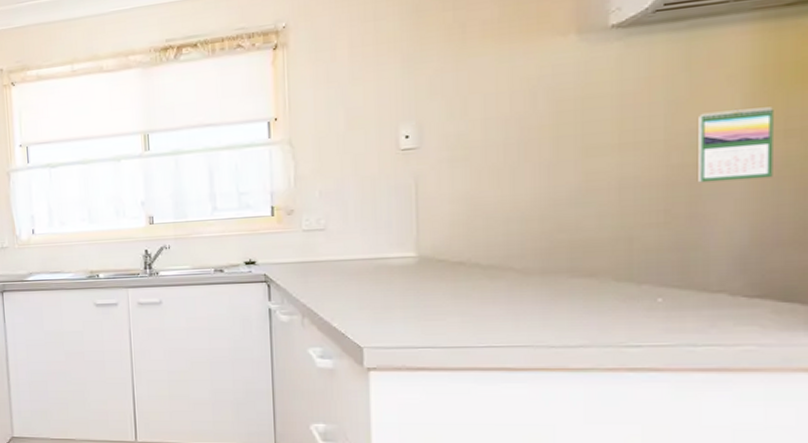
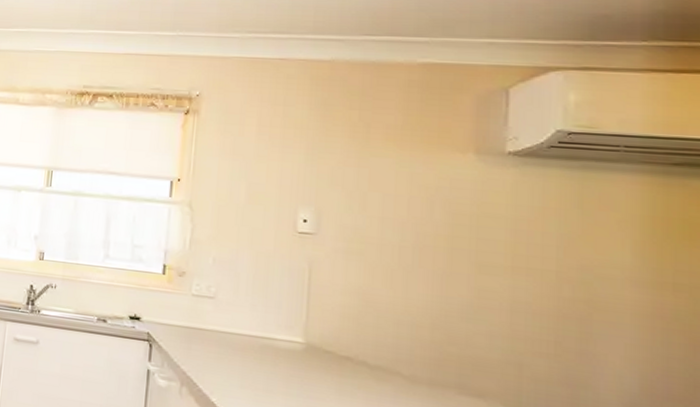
calendar: present [698,107,773,183] -> none [589,252,662,329]

